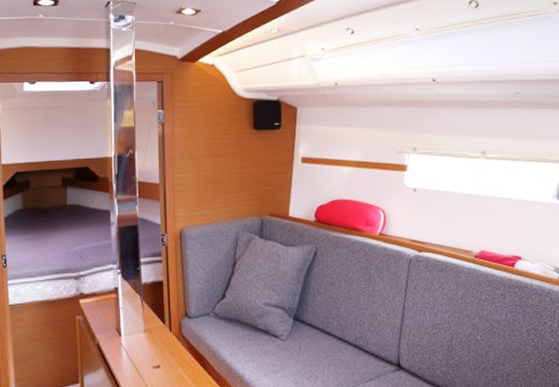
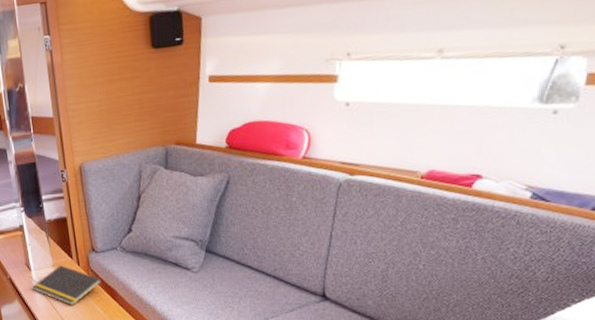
notepad: none [120,330,192,375] -> present [32,265,101,306]

